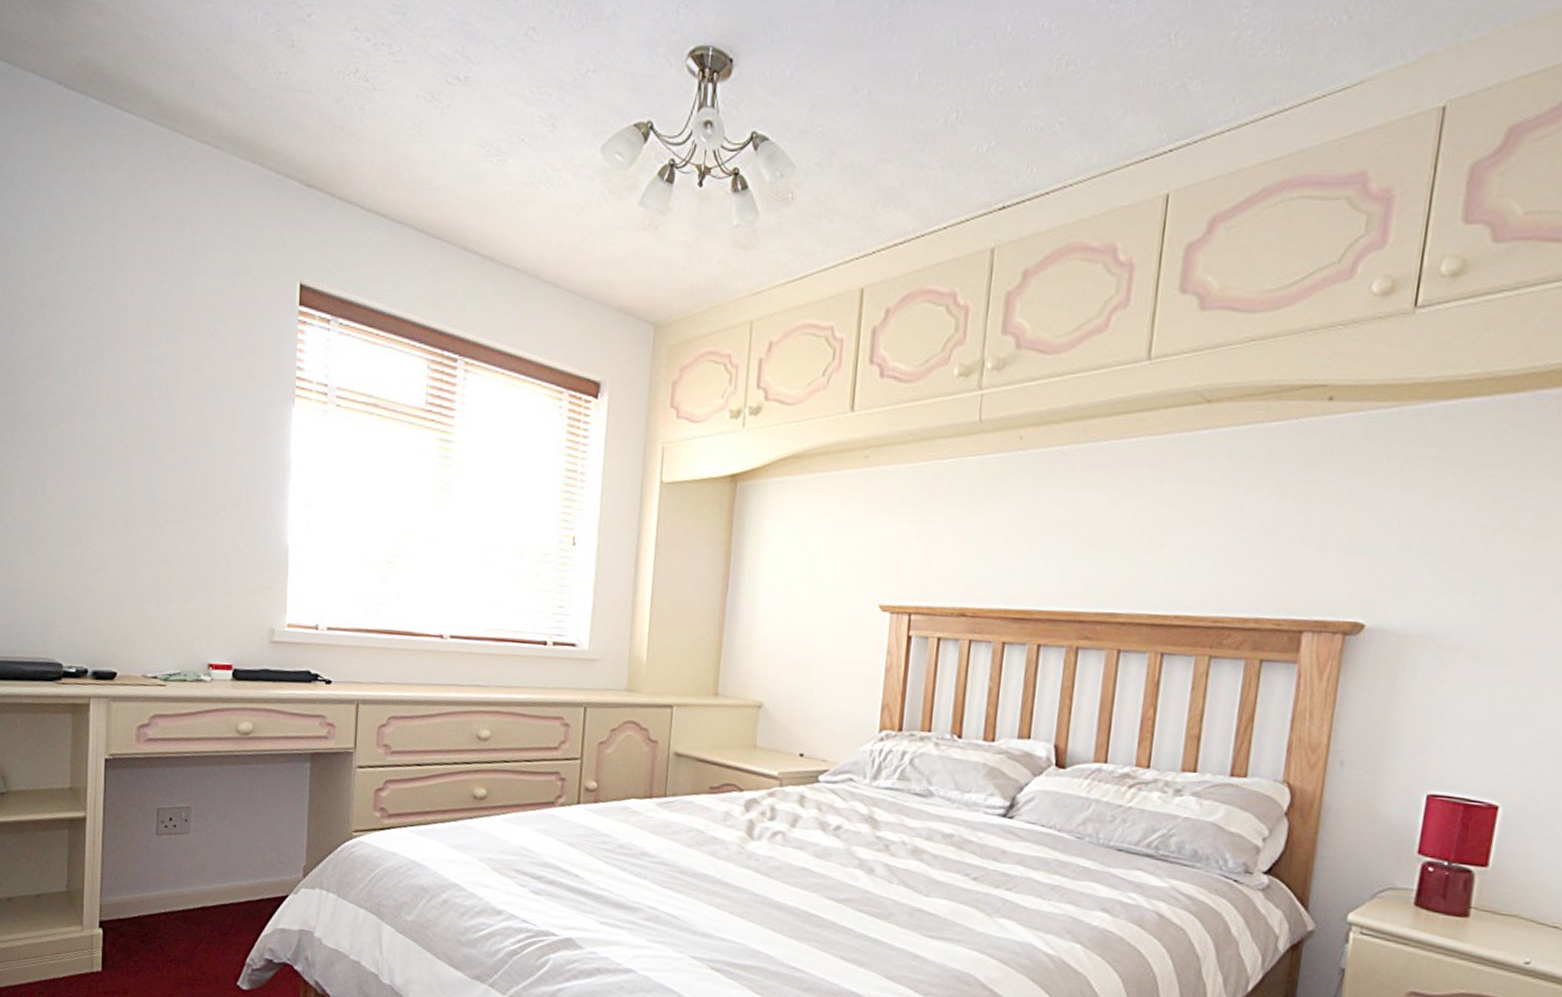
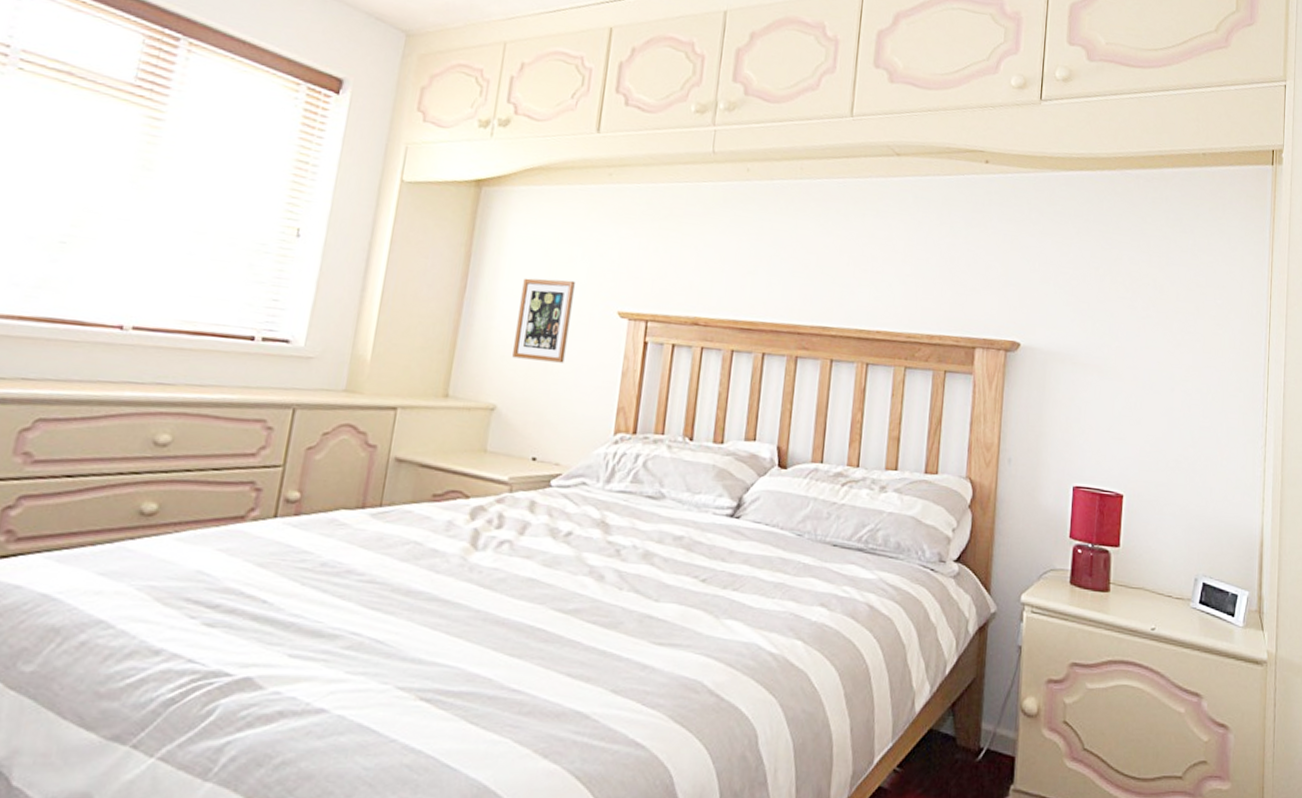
picture frame: none [776,574,834,660] -> present [512,278,575,363]

